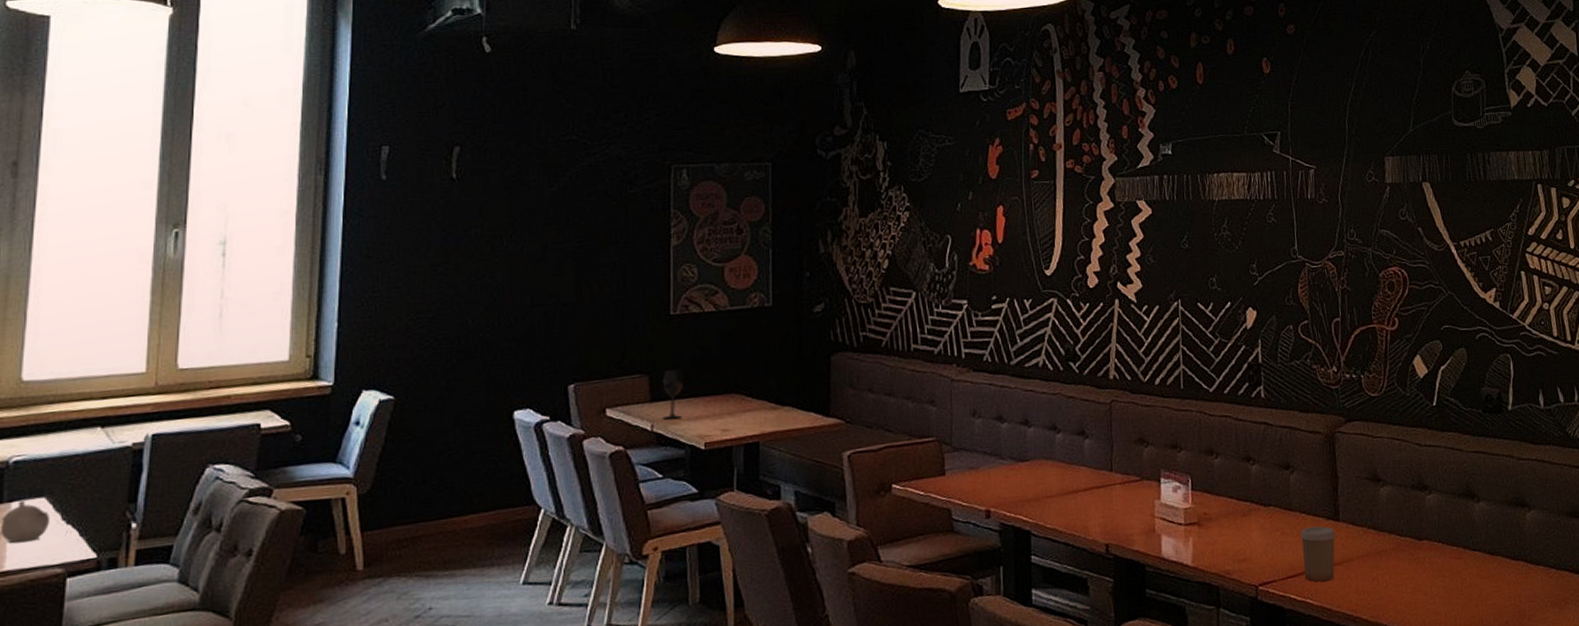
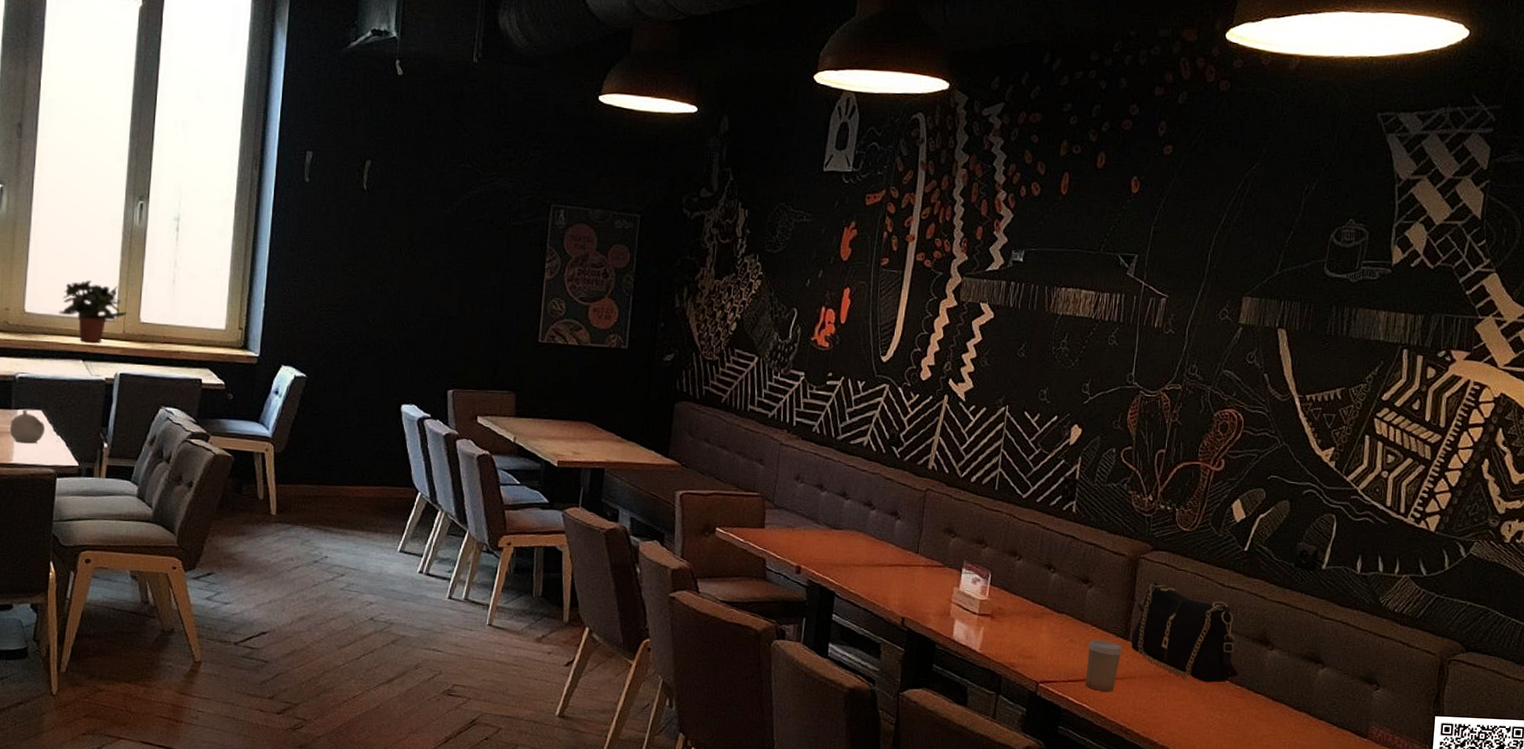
potted plant: none [68,330,161,405] -> present [58,281,127,343]
wine glass: present [662,368,684,420] -> none [524,390,546,436]
handbag: none [1341,454,1452,550] -> present [1131,582,1239,683]

